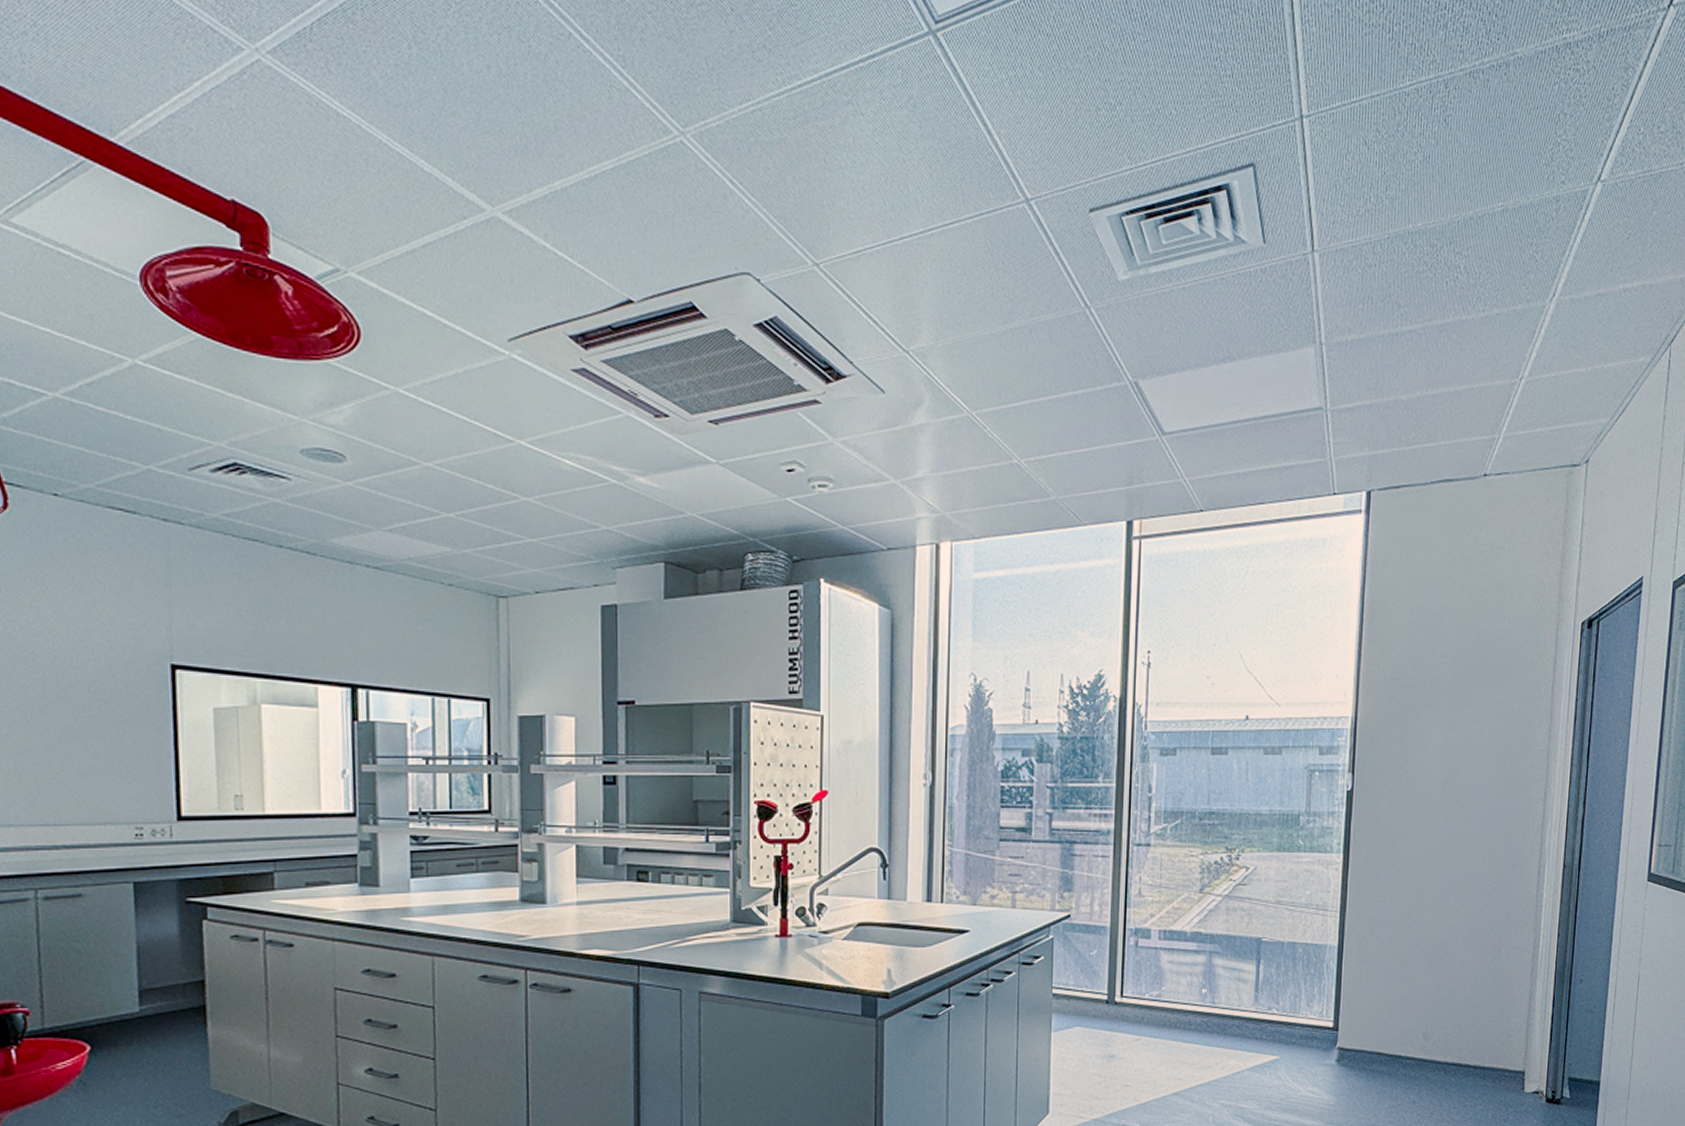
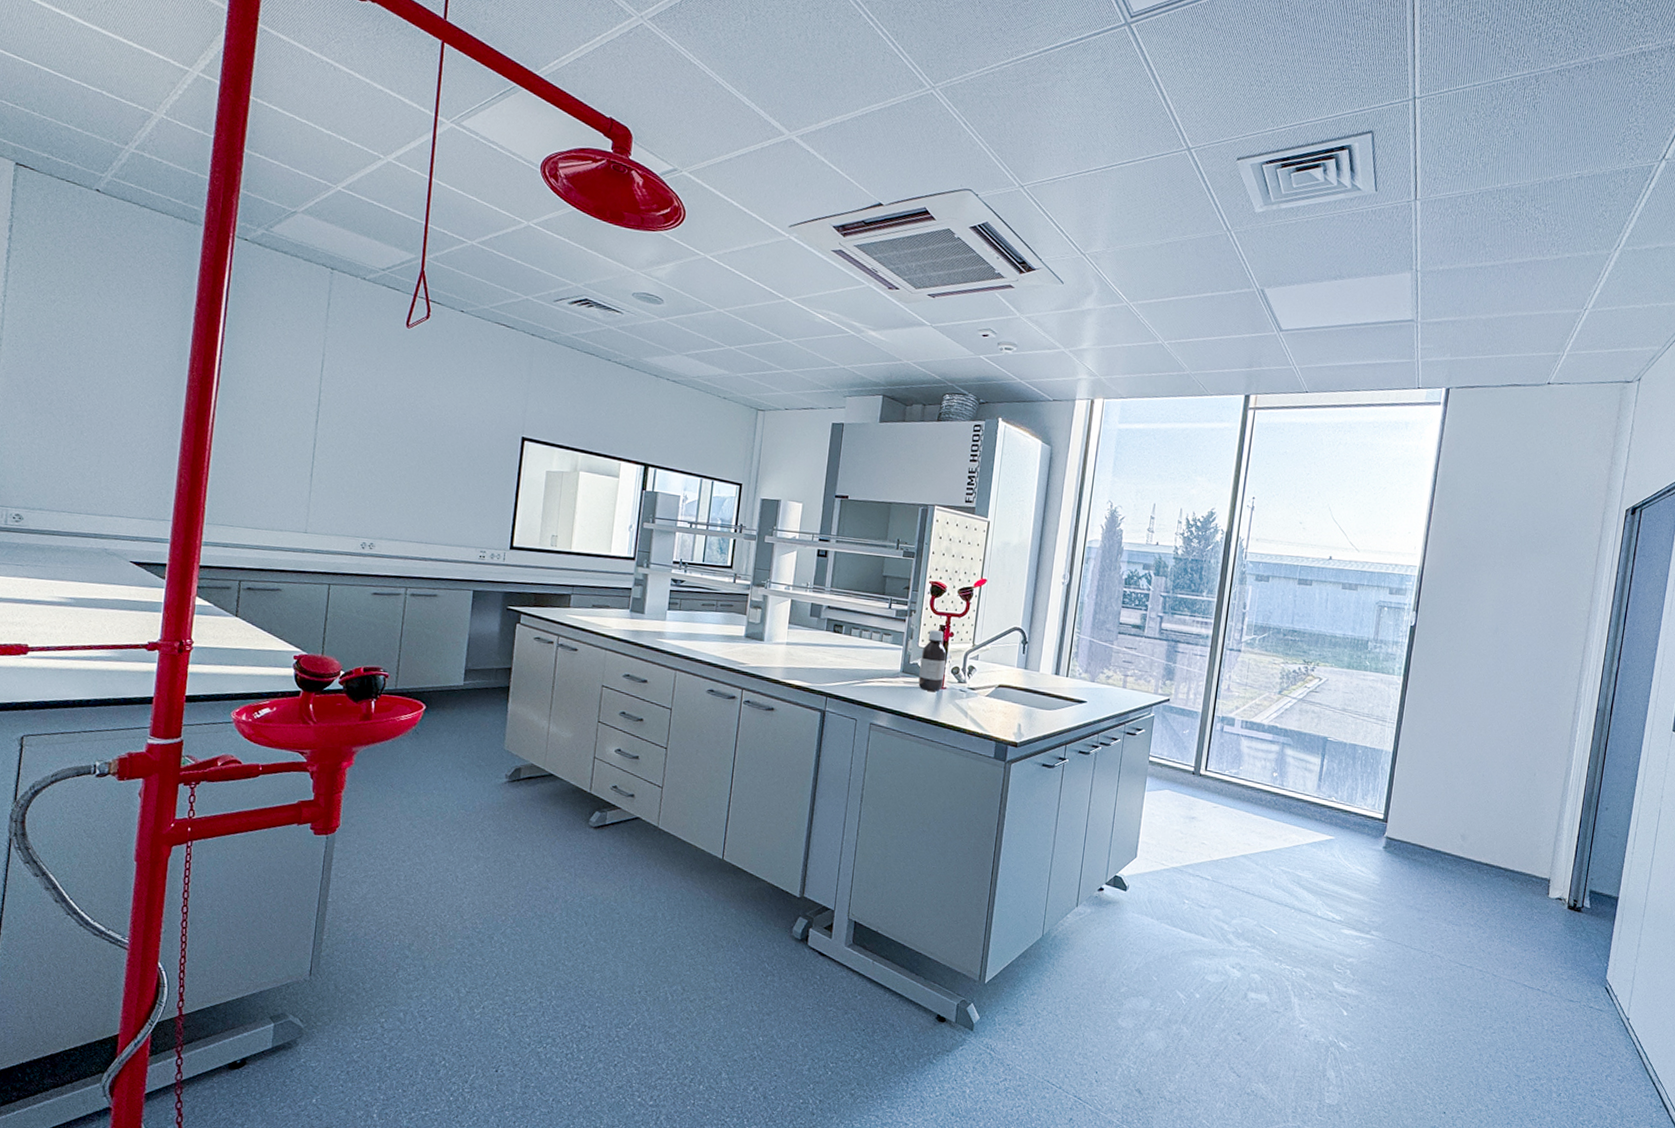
bottle: none [755,864,788,942] -> present [918,630,947,692]

